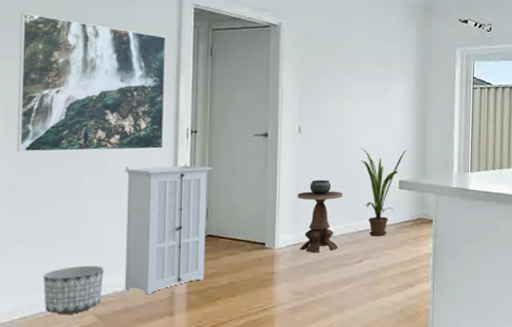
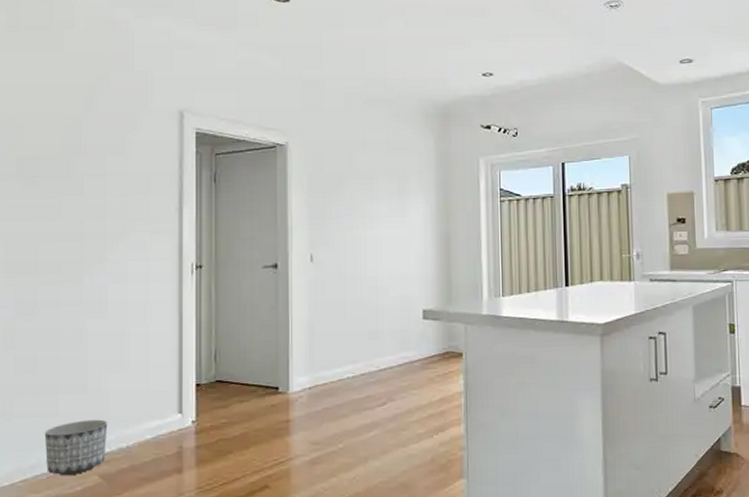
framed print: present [17,12,167,152] -> none [16,149,168,298]
storage cabinet: present [124,164,213,295] -> none [127,303,220,450]
side table: present [297,180,343,253] -> none [311,313,361,397]
house plant: present [360,147,406,237] -> none [378,275,429,375]

